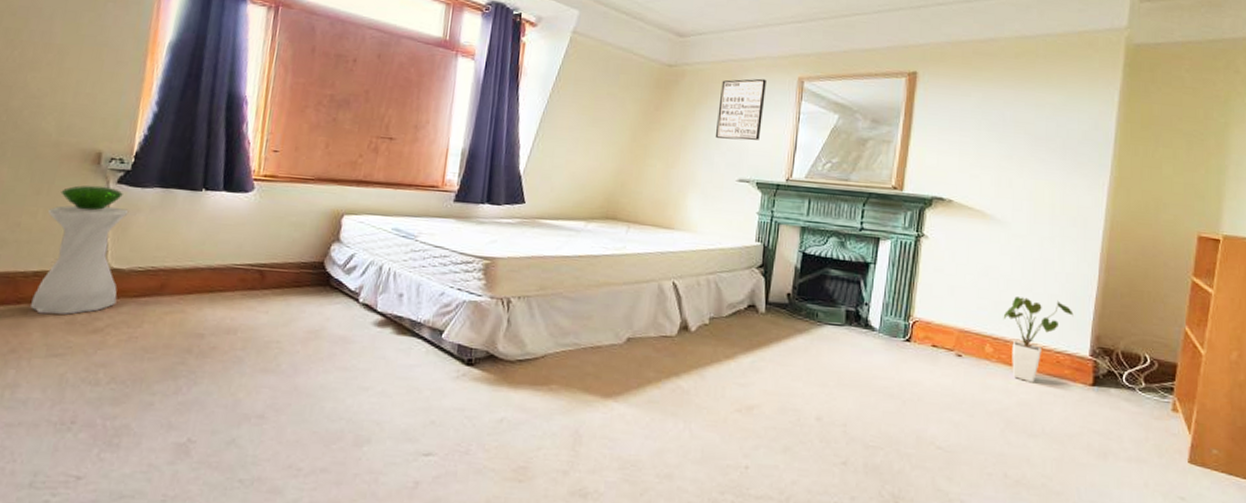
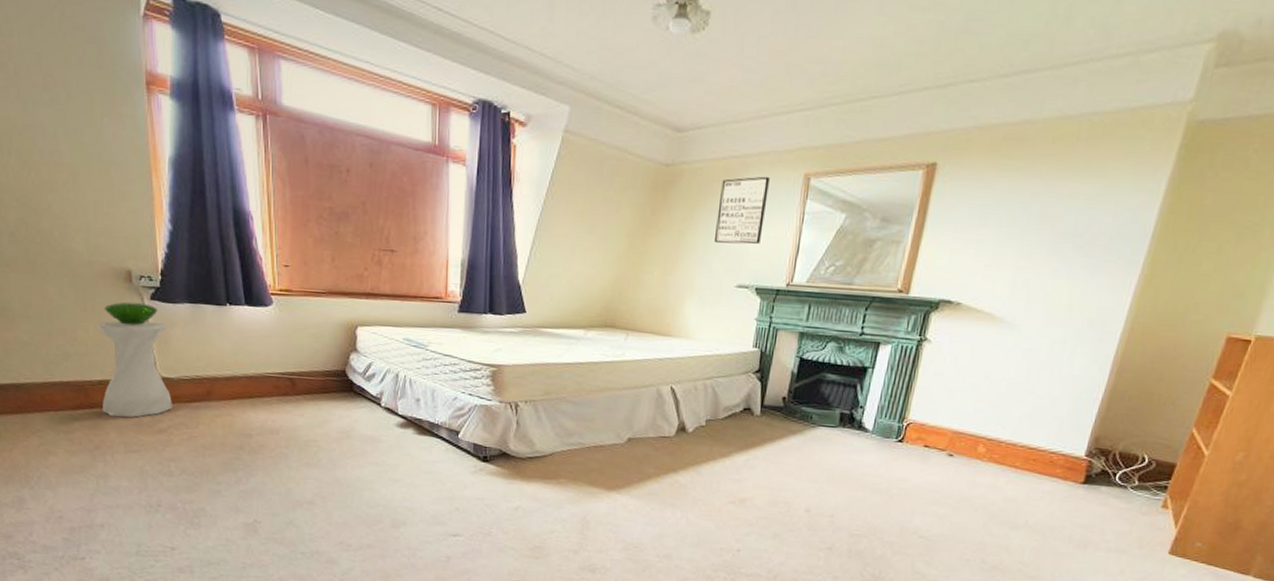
house plant: present [1003,296,1074,383] -> none [1000,399,1075,481]

